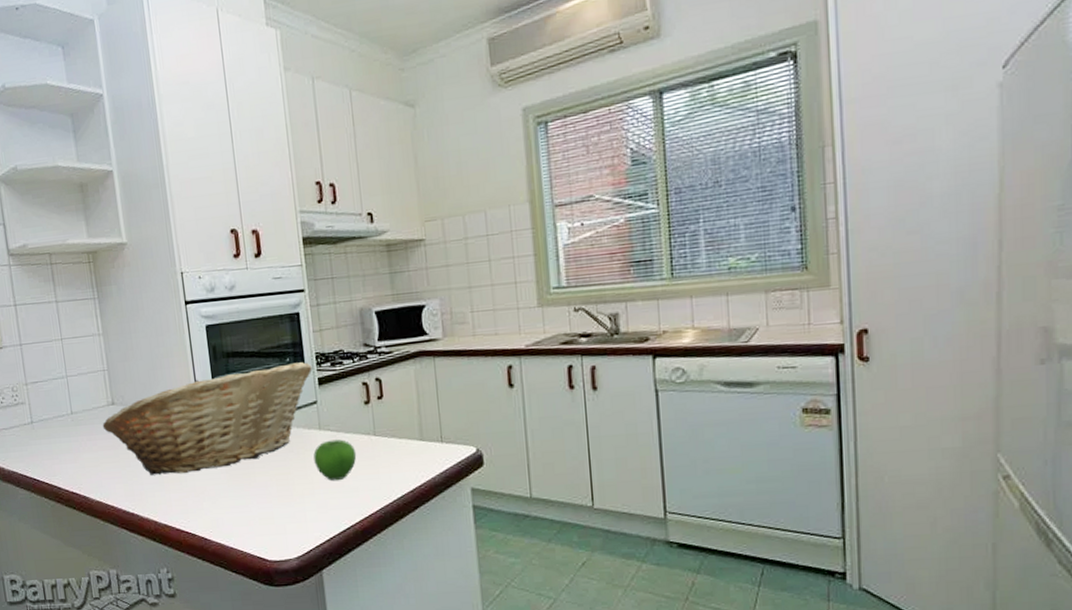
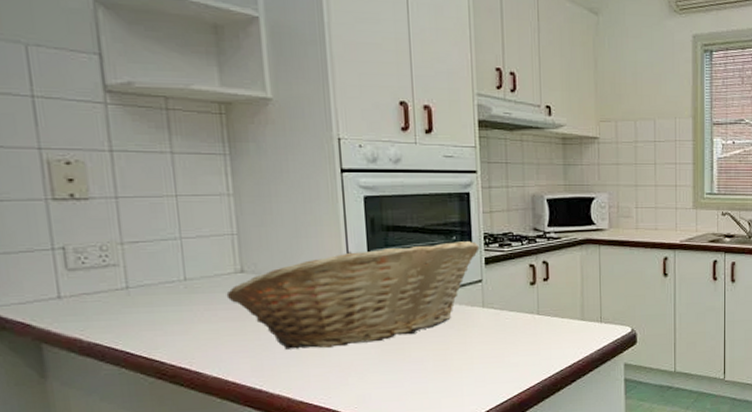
apple: present [313,439,357,480] -> none [475,317,519,356]

